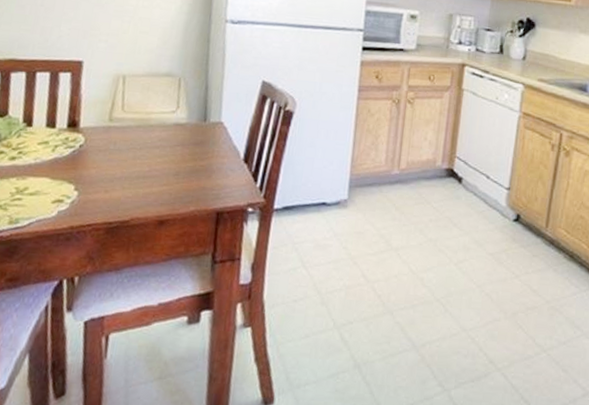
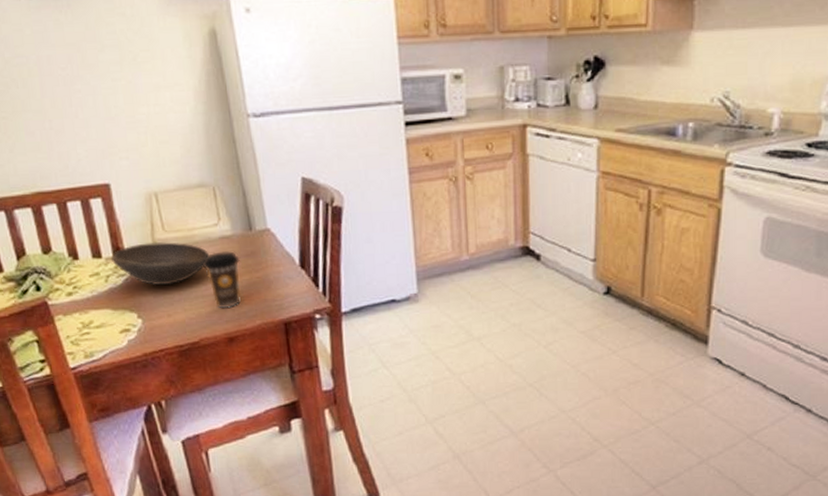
bowl: none [64,119,161,163] -> present [111,242,210,286]
coffee cup: none [152,136,188,192] -> present [203,251,241,309]

